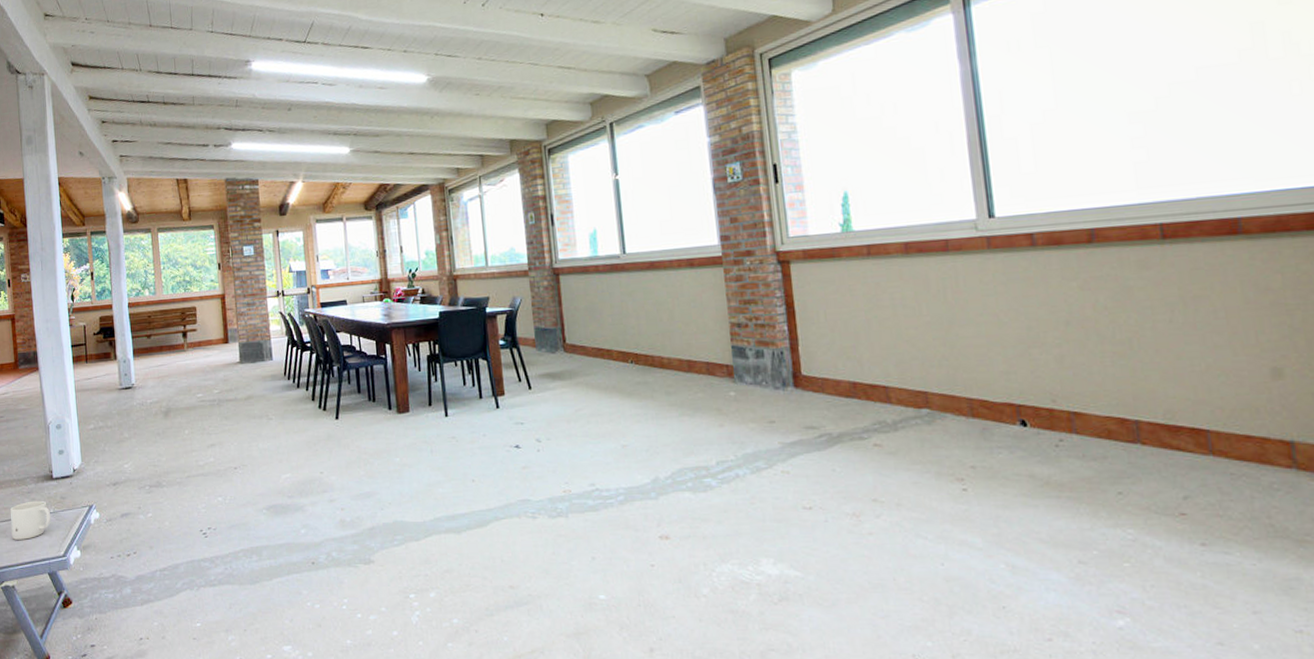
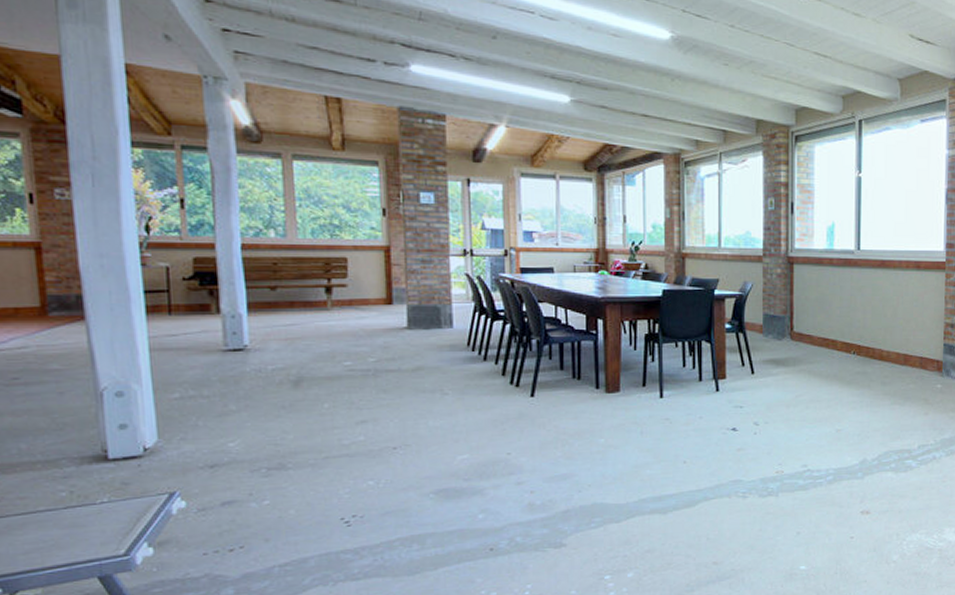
mug: present [10,500,51,540] -> none [30,487,105,538]

